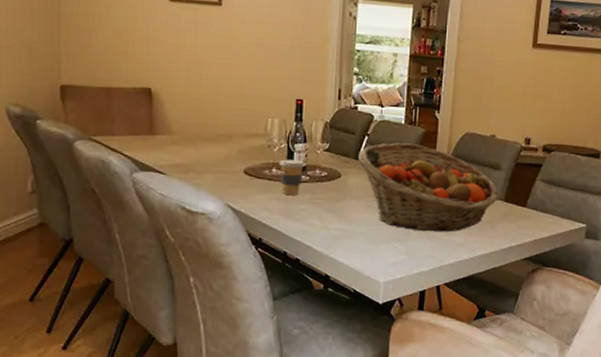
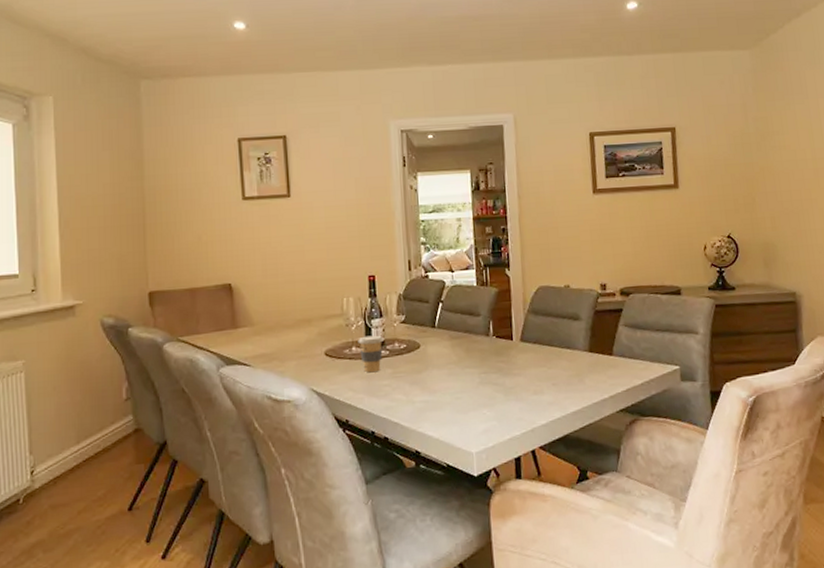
fruit basket: present [358,143,499,232] -> none [434,304,583,394]

